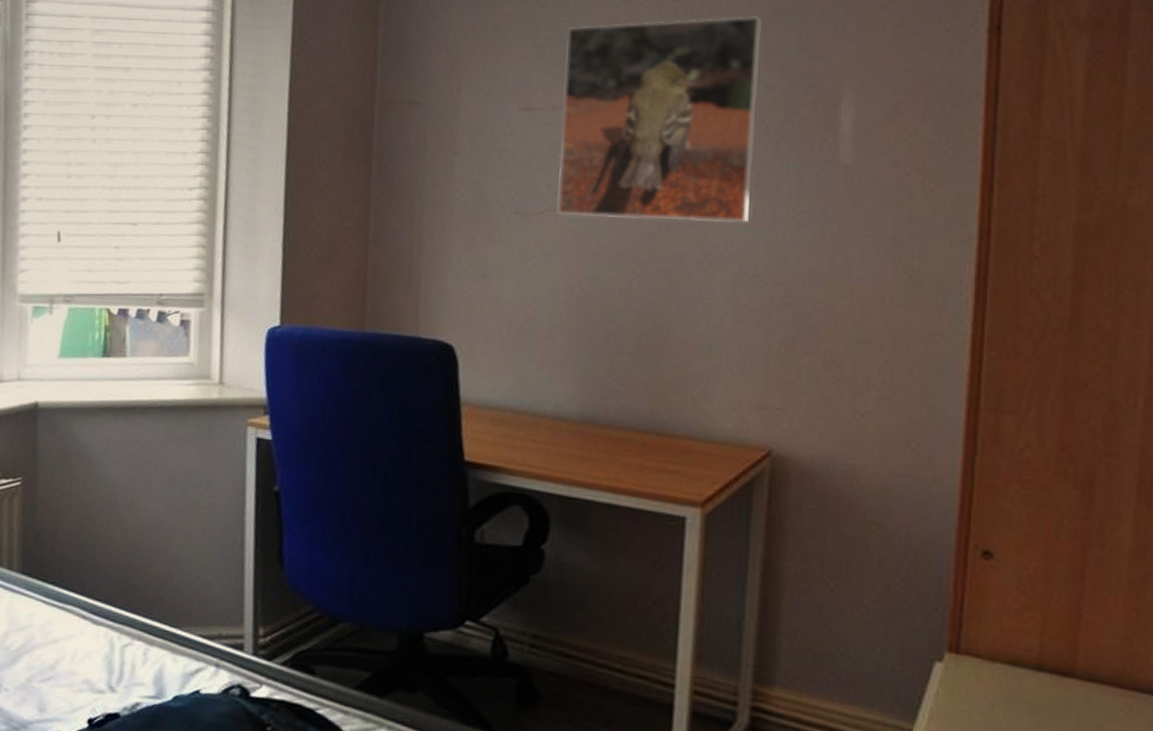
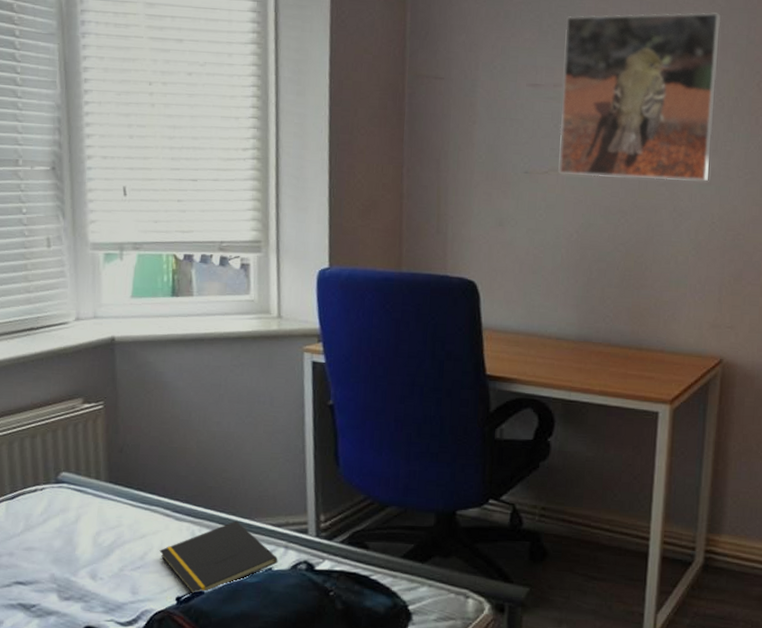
notepad: none [72,628,208,718] -> present [159,520,278,596]

